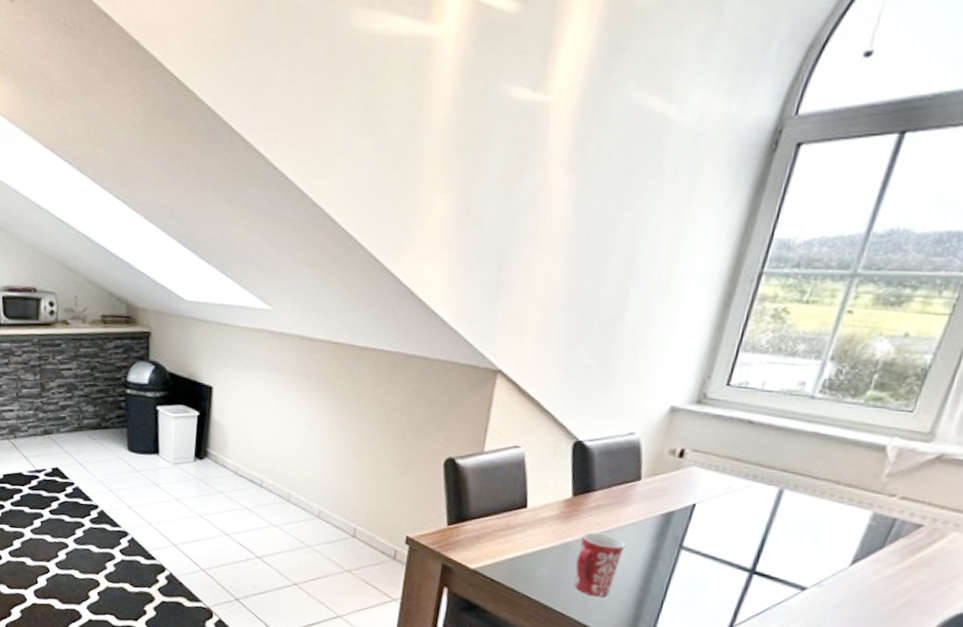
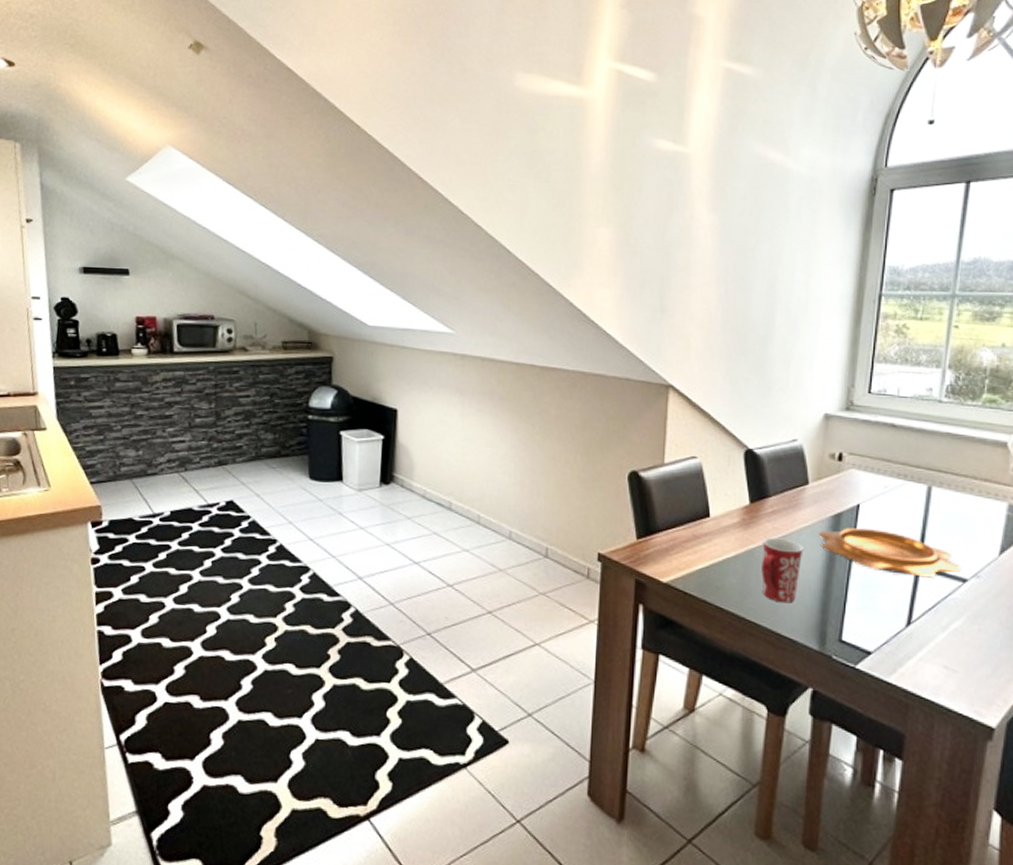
decorative bowl: none [644,527,802,583] -> present [818,527,961,578]

